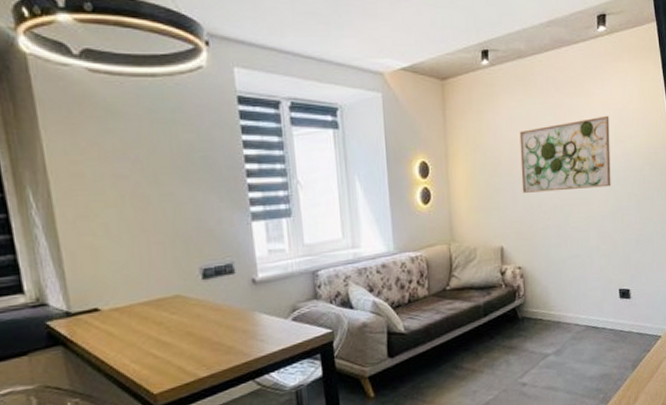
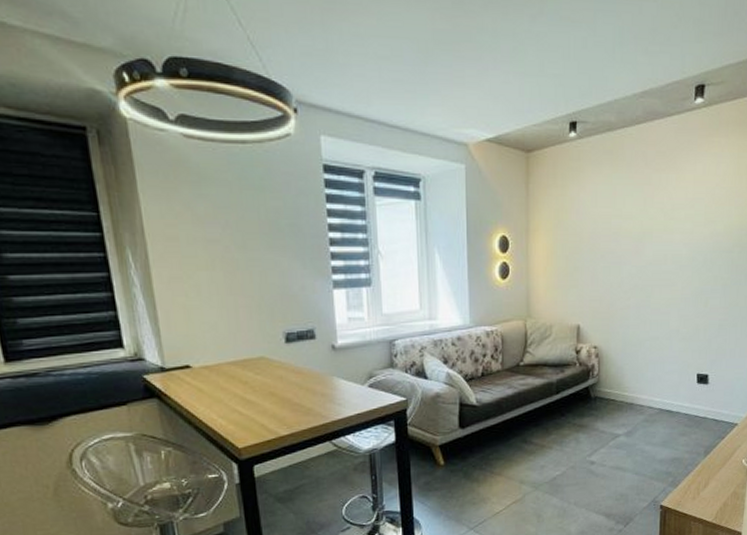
wall art: present [519,115,611,193] -> none [603,193,700,271]

